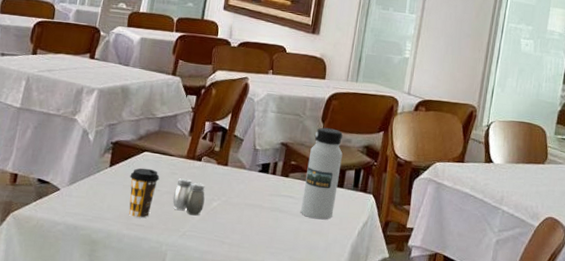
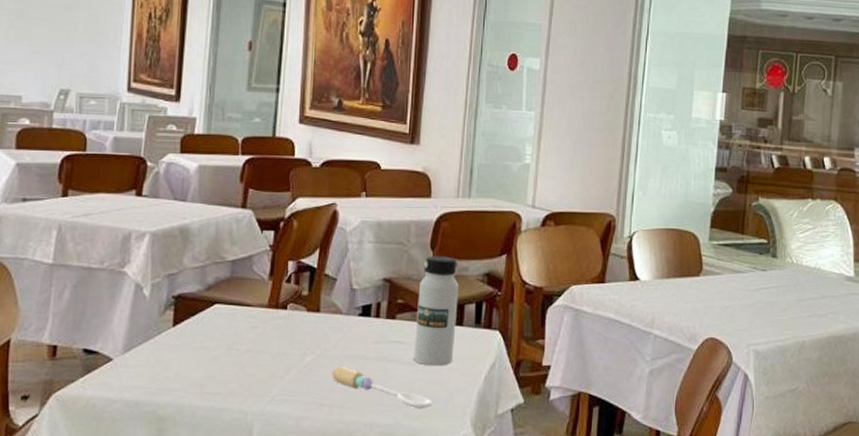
coffee cup: present [128,168,160,218] -> none [199,324,237,385]
salt and pepper shaker: present [172,178,205,216] -> none [255,331,295,376]
spoon: none [233,211,313,255] -> present [332,365,432,410]

